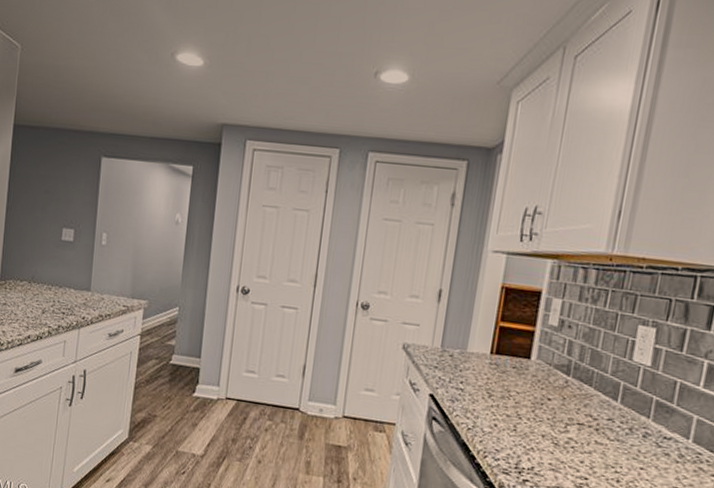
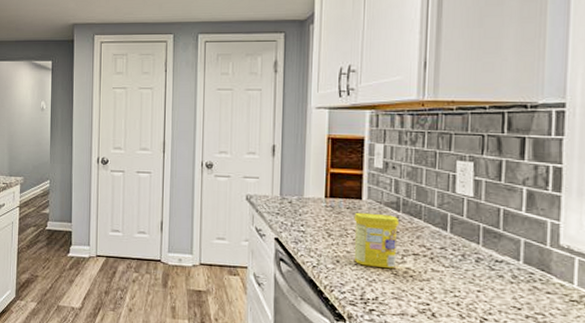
canister: none [513,373,568,438] -> present [354,212,400,269]

